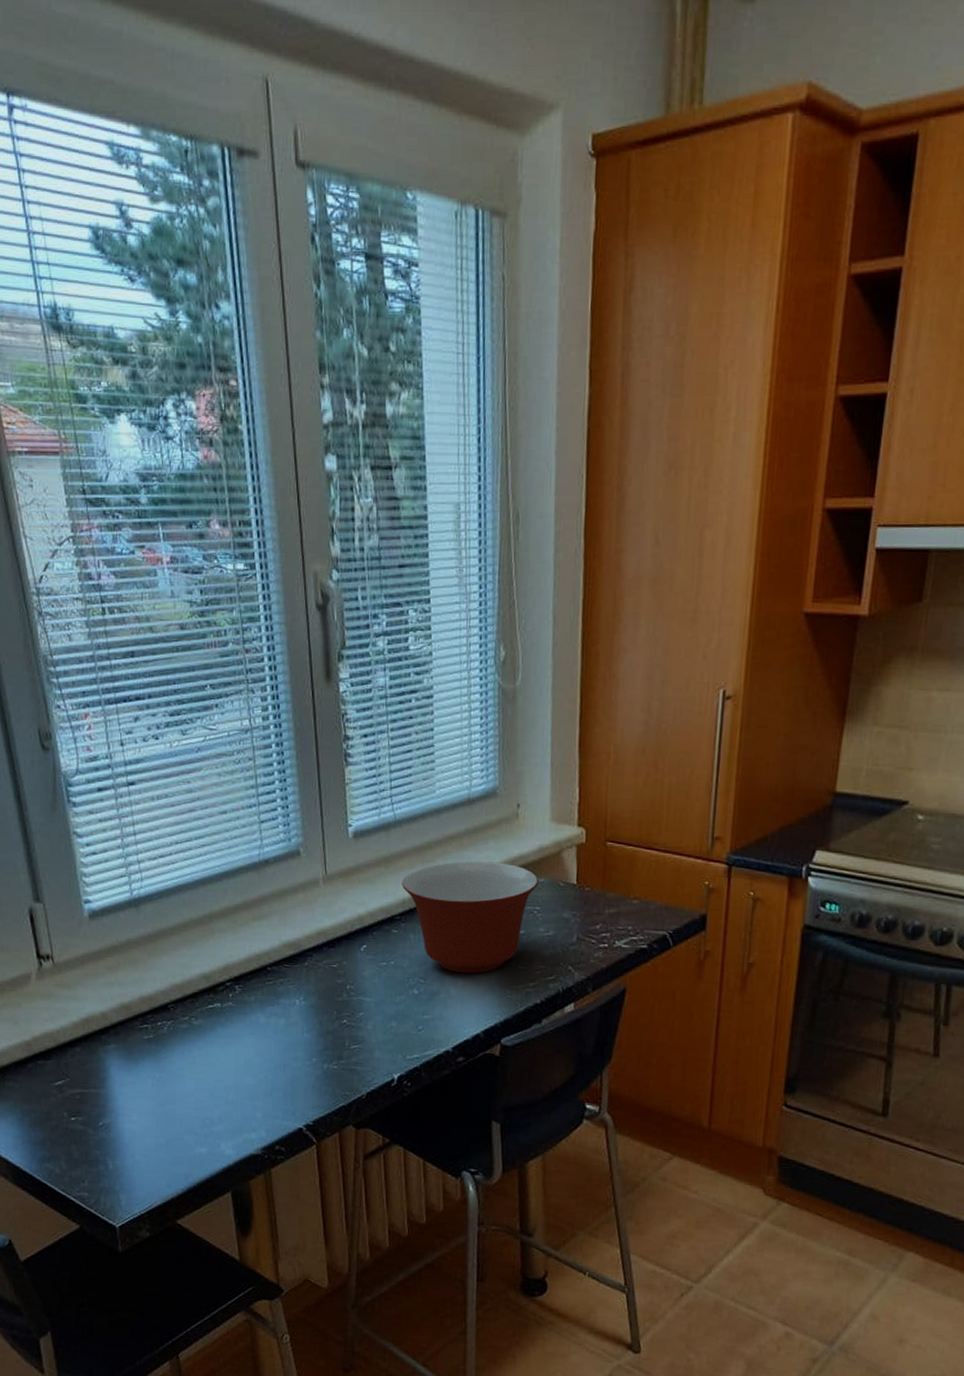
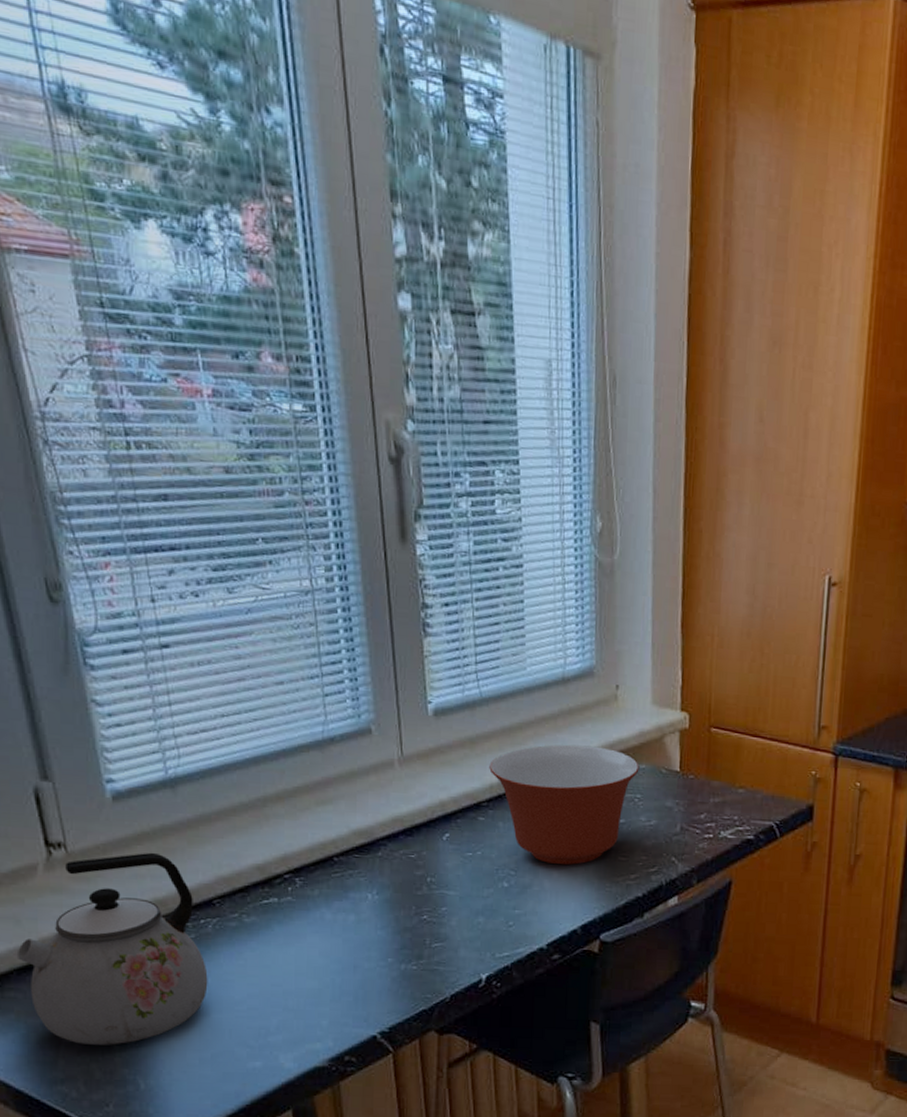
kettle: none [15,963,164,1130] -> present [16,852,208,1045]

